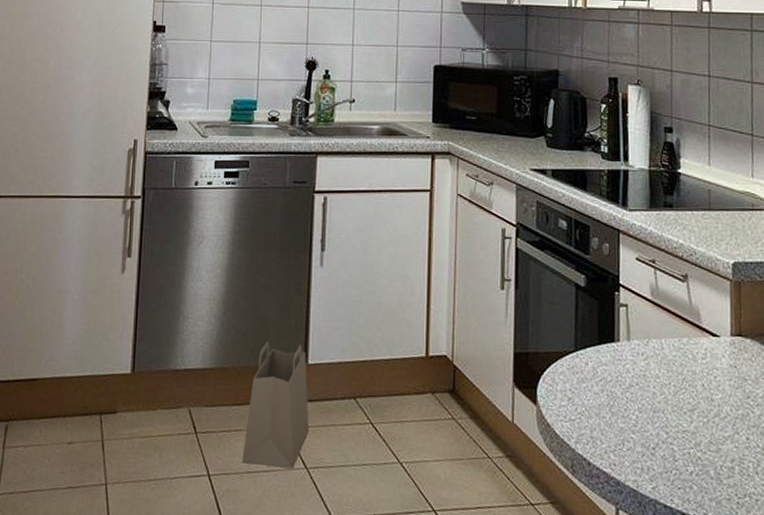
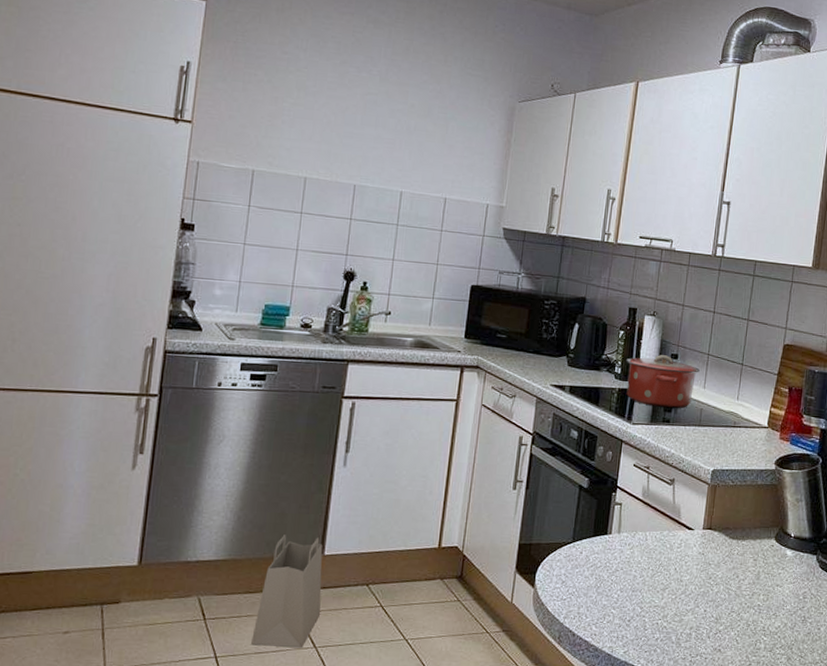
casserole: none [612,129,701,191] -> present [626,355,700,409]

